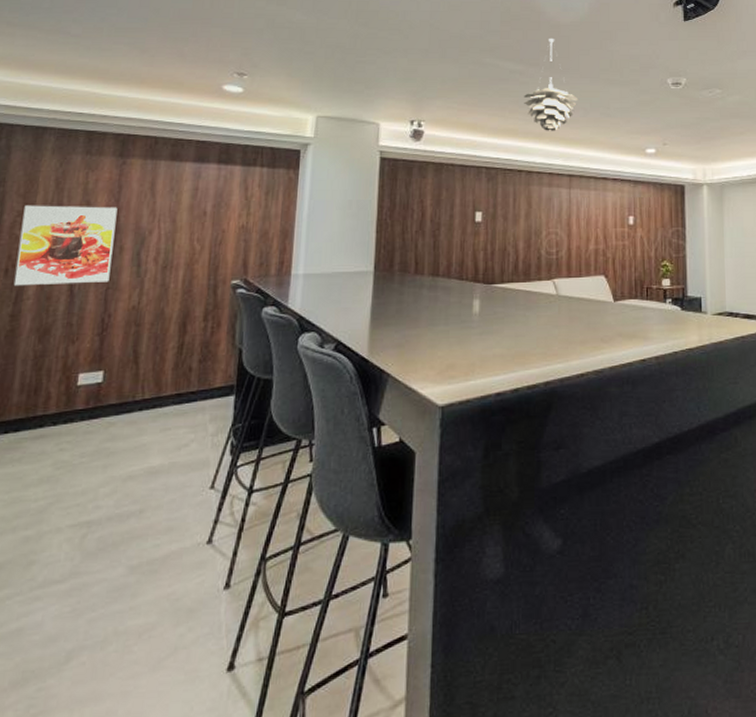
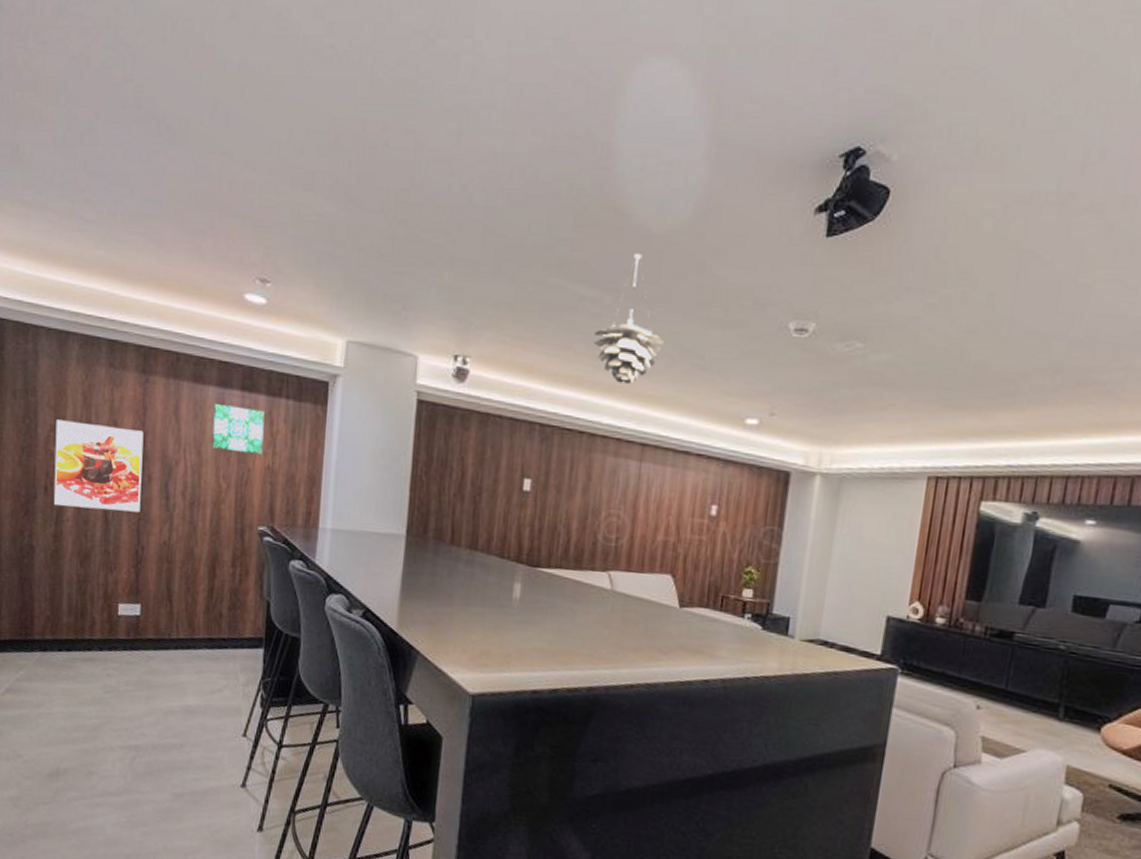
wall art: none [187,177,240,217] -> present [212,404,265,455]

